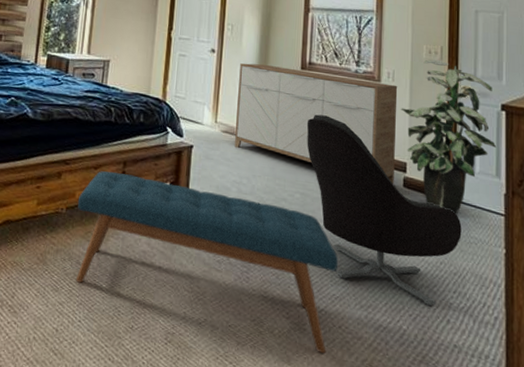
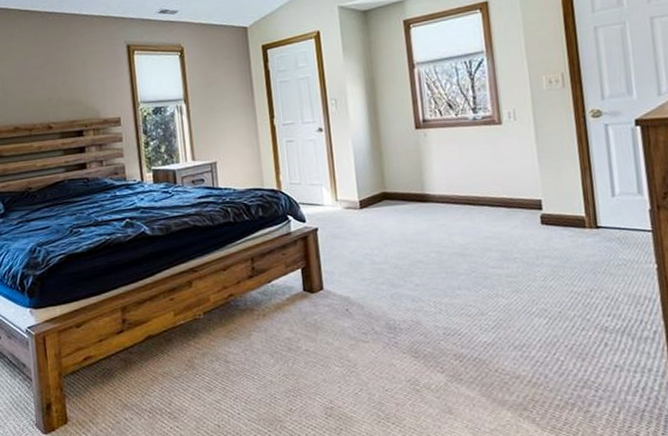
bench: present [76,171,339,353] -> none [213,268,486,398]
sideboard: present [235,63,398,184] -> none [351,123,531,224]
armchair: present [306,114,462,307] -> none [430,170,609,334]
indoor plant: present [401,59,497,214] -> none [527,88,635,240]

